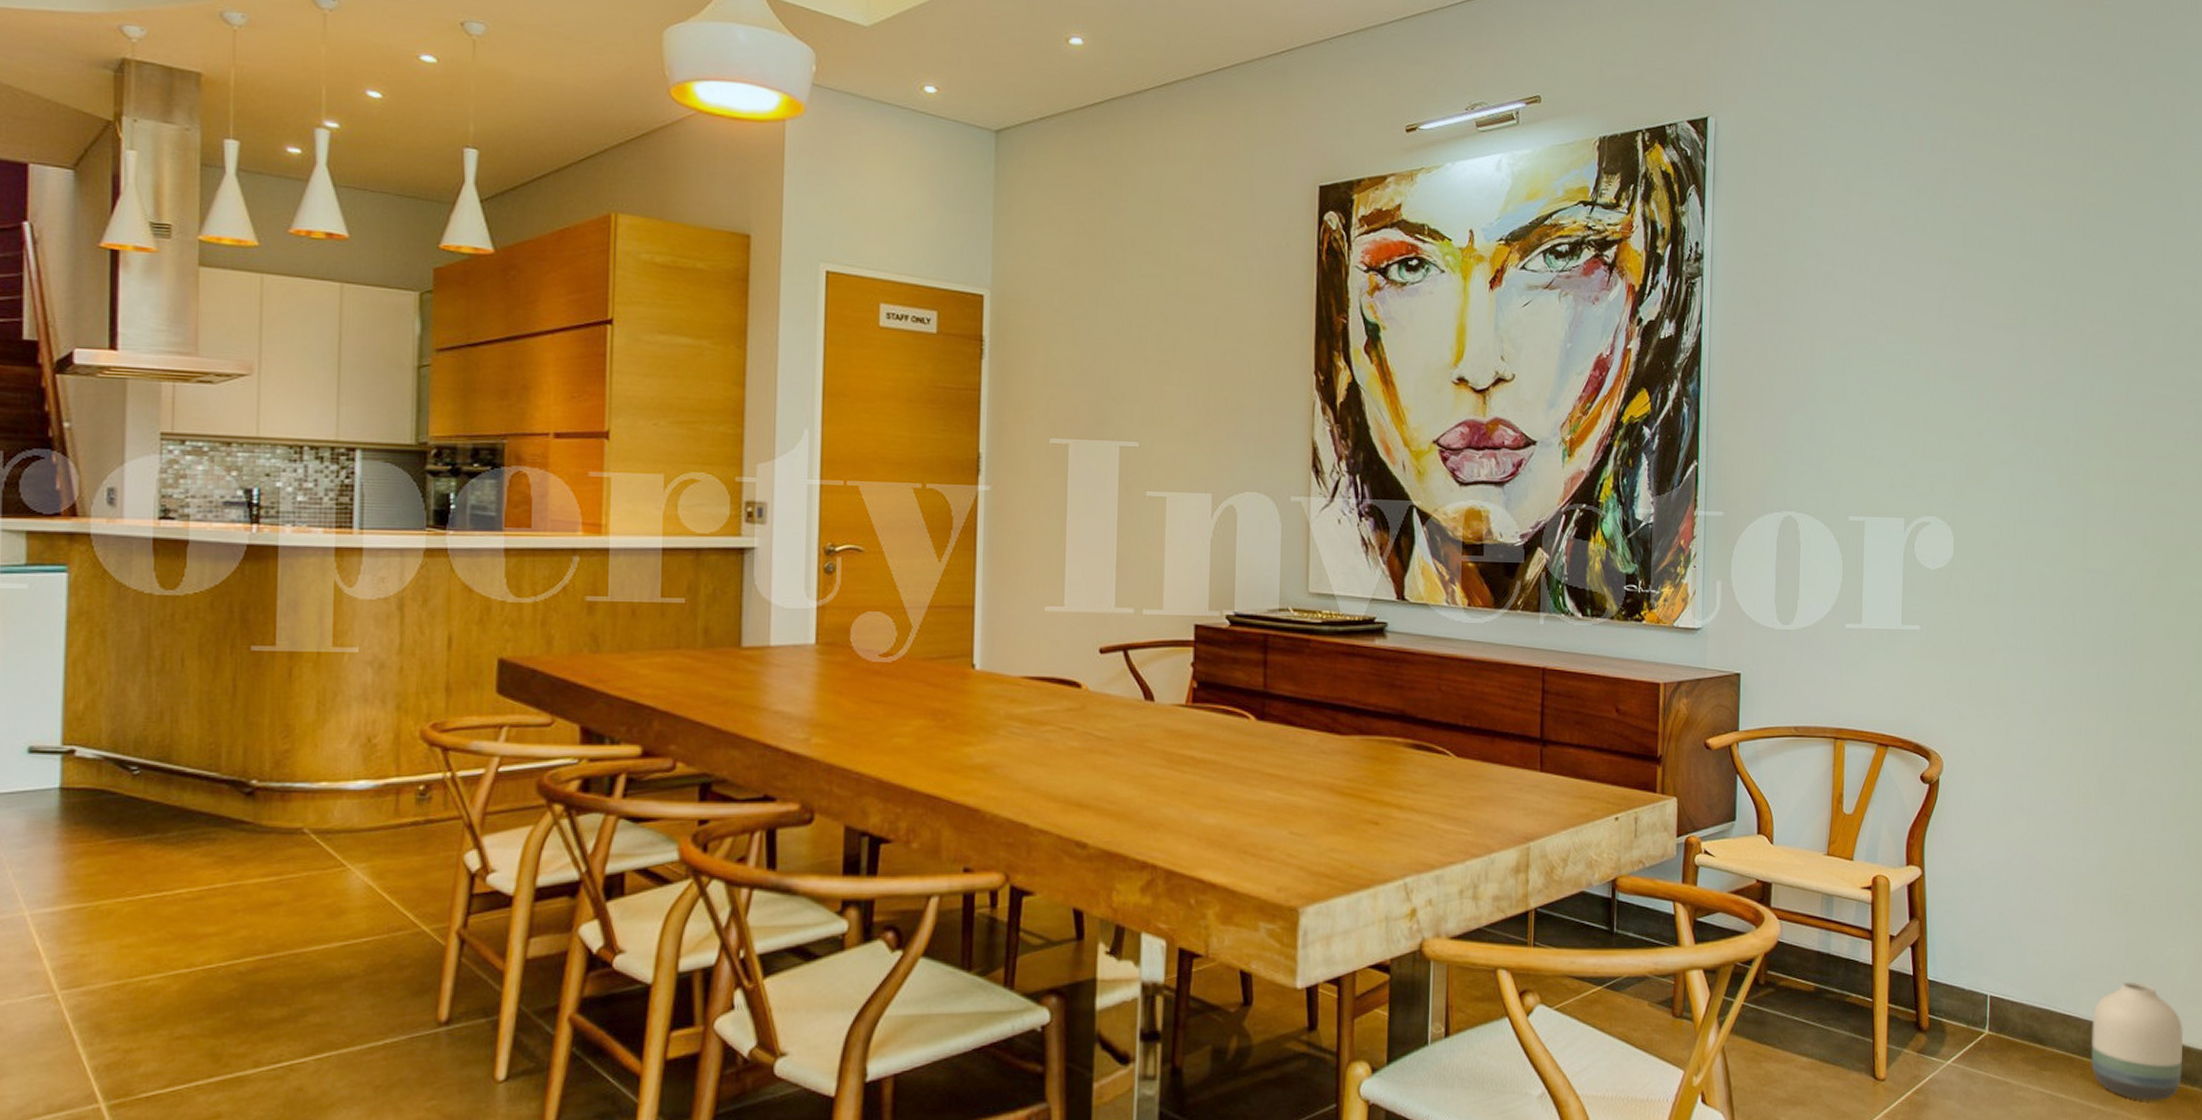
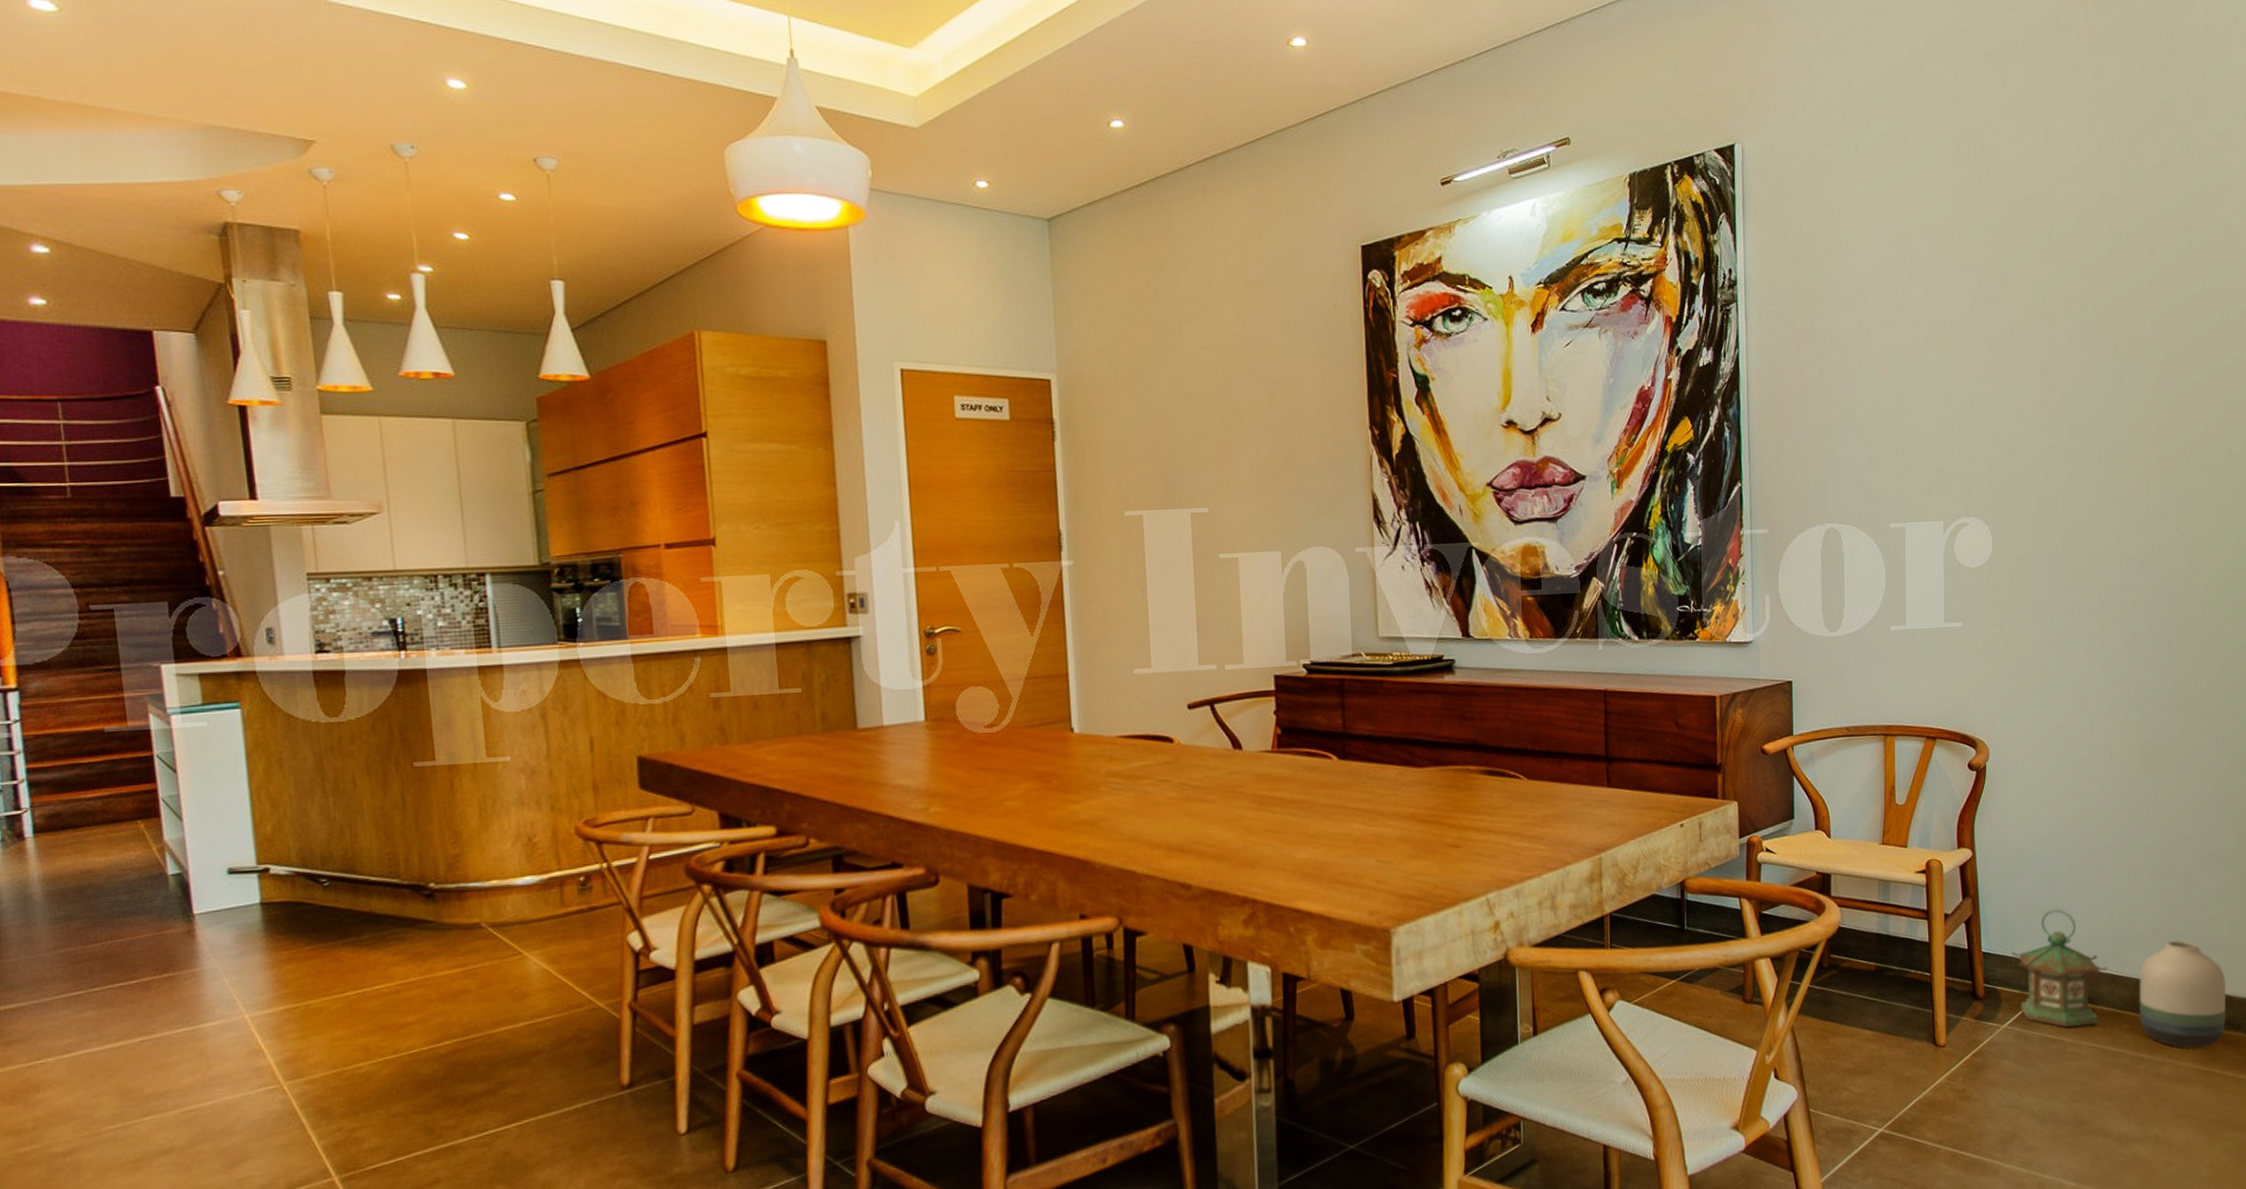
lantern: none [1958,939,2060,1069] -> present [2011,909,2108,1028]

